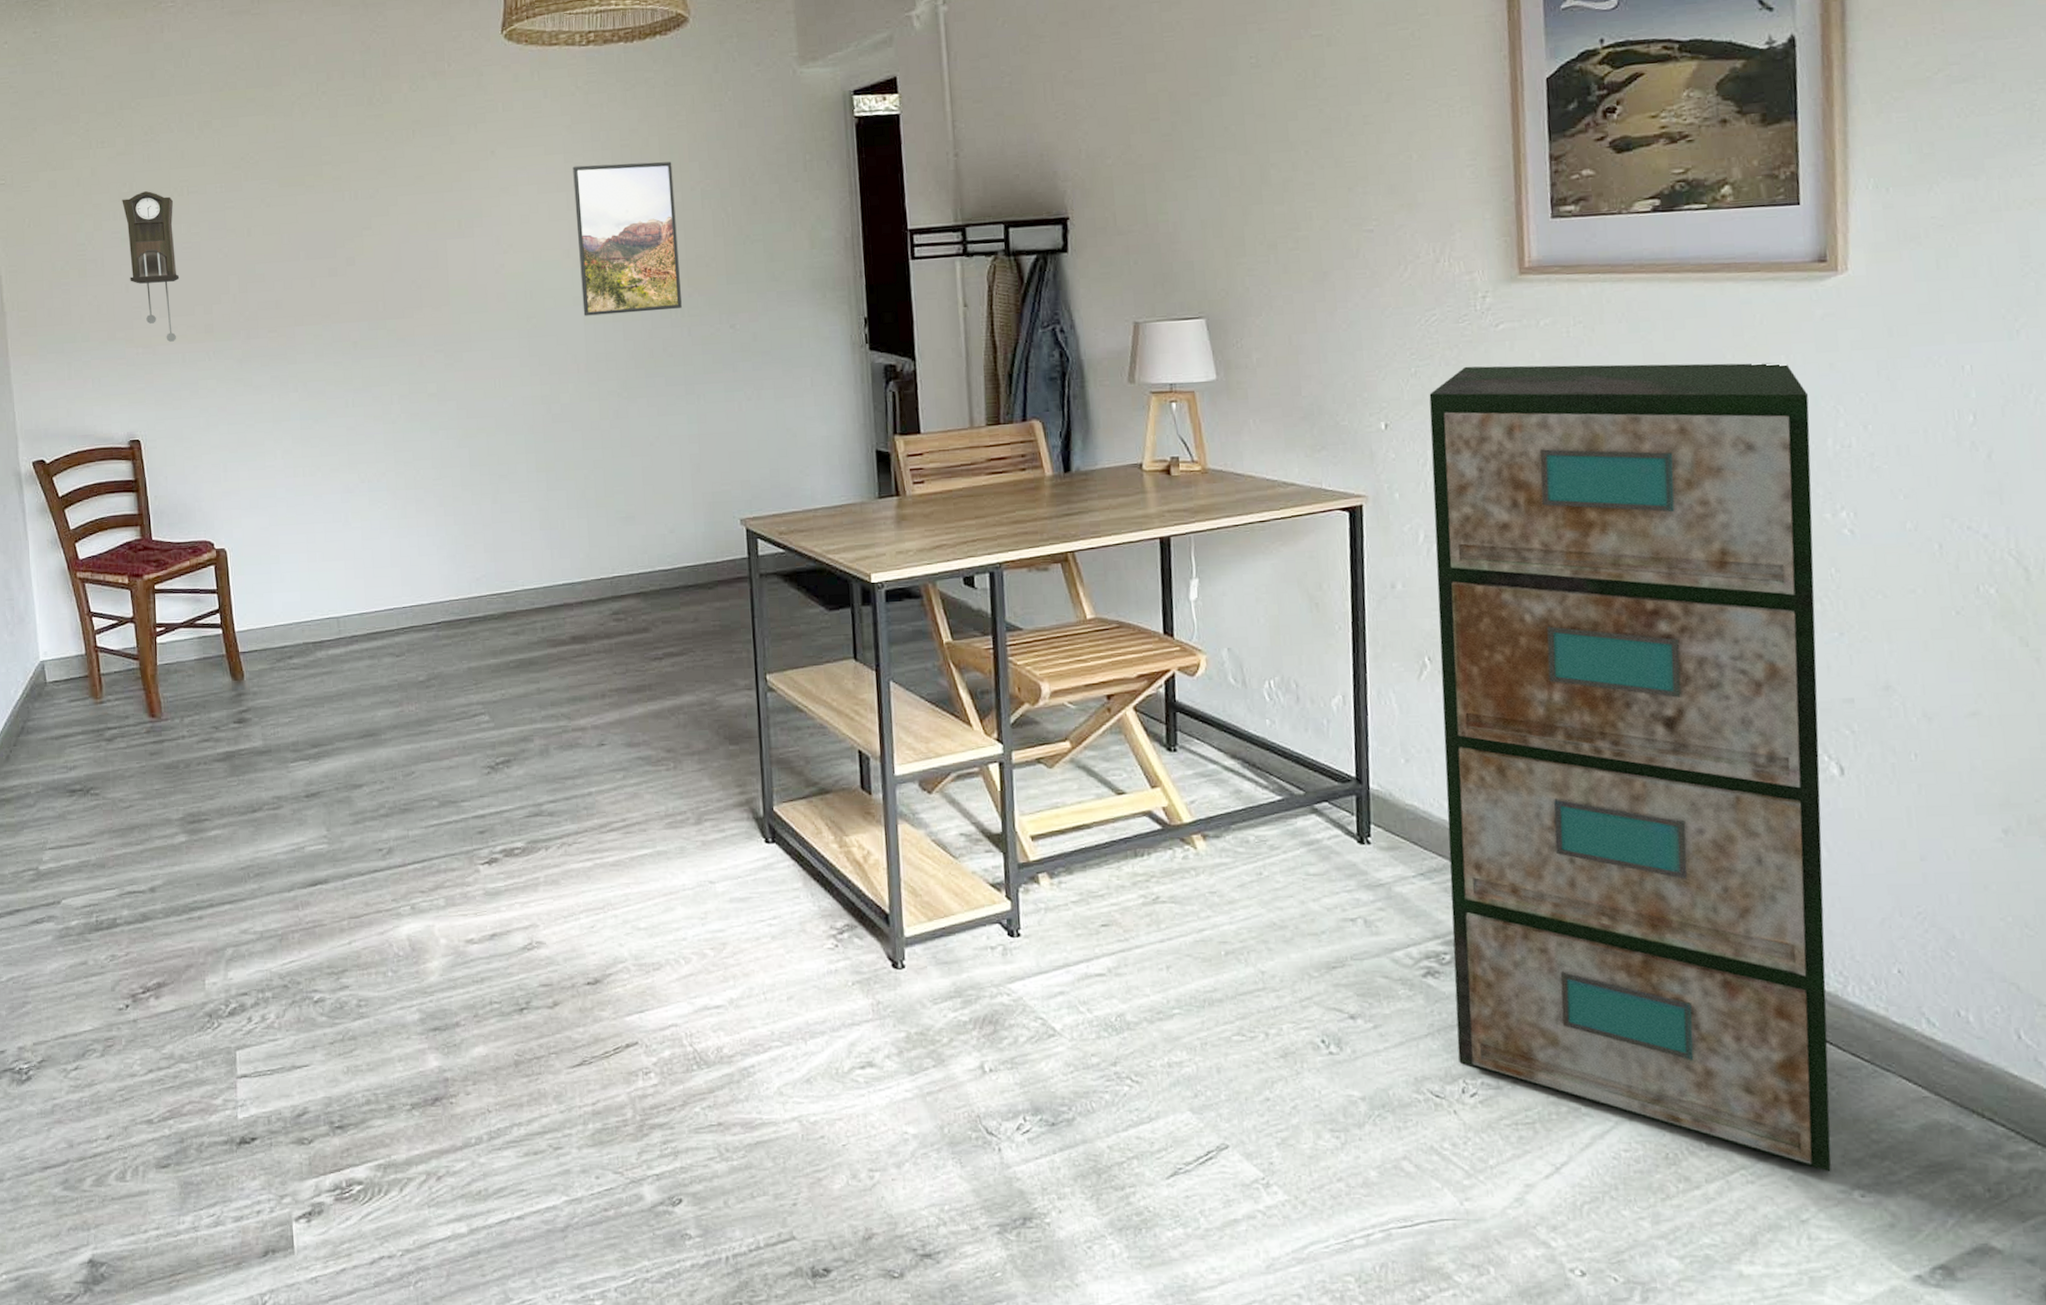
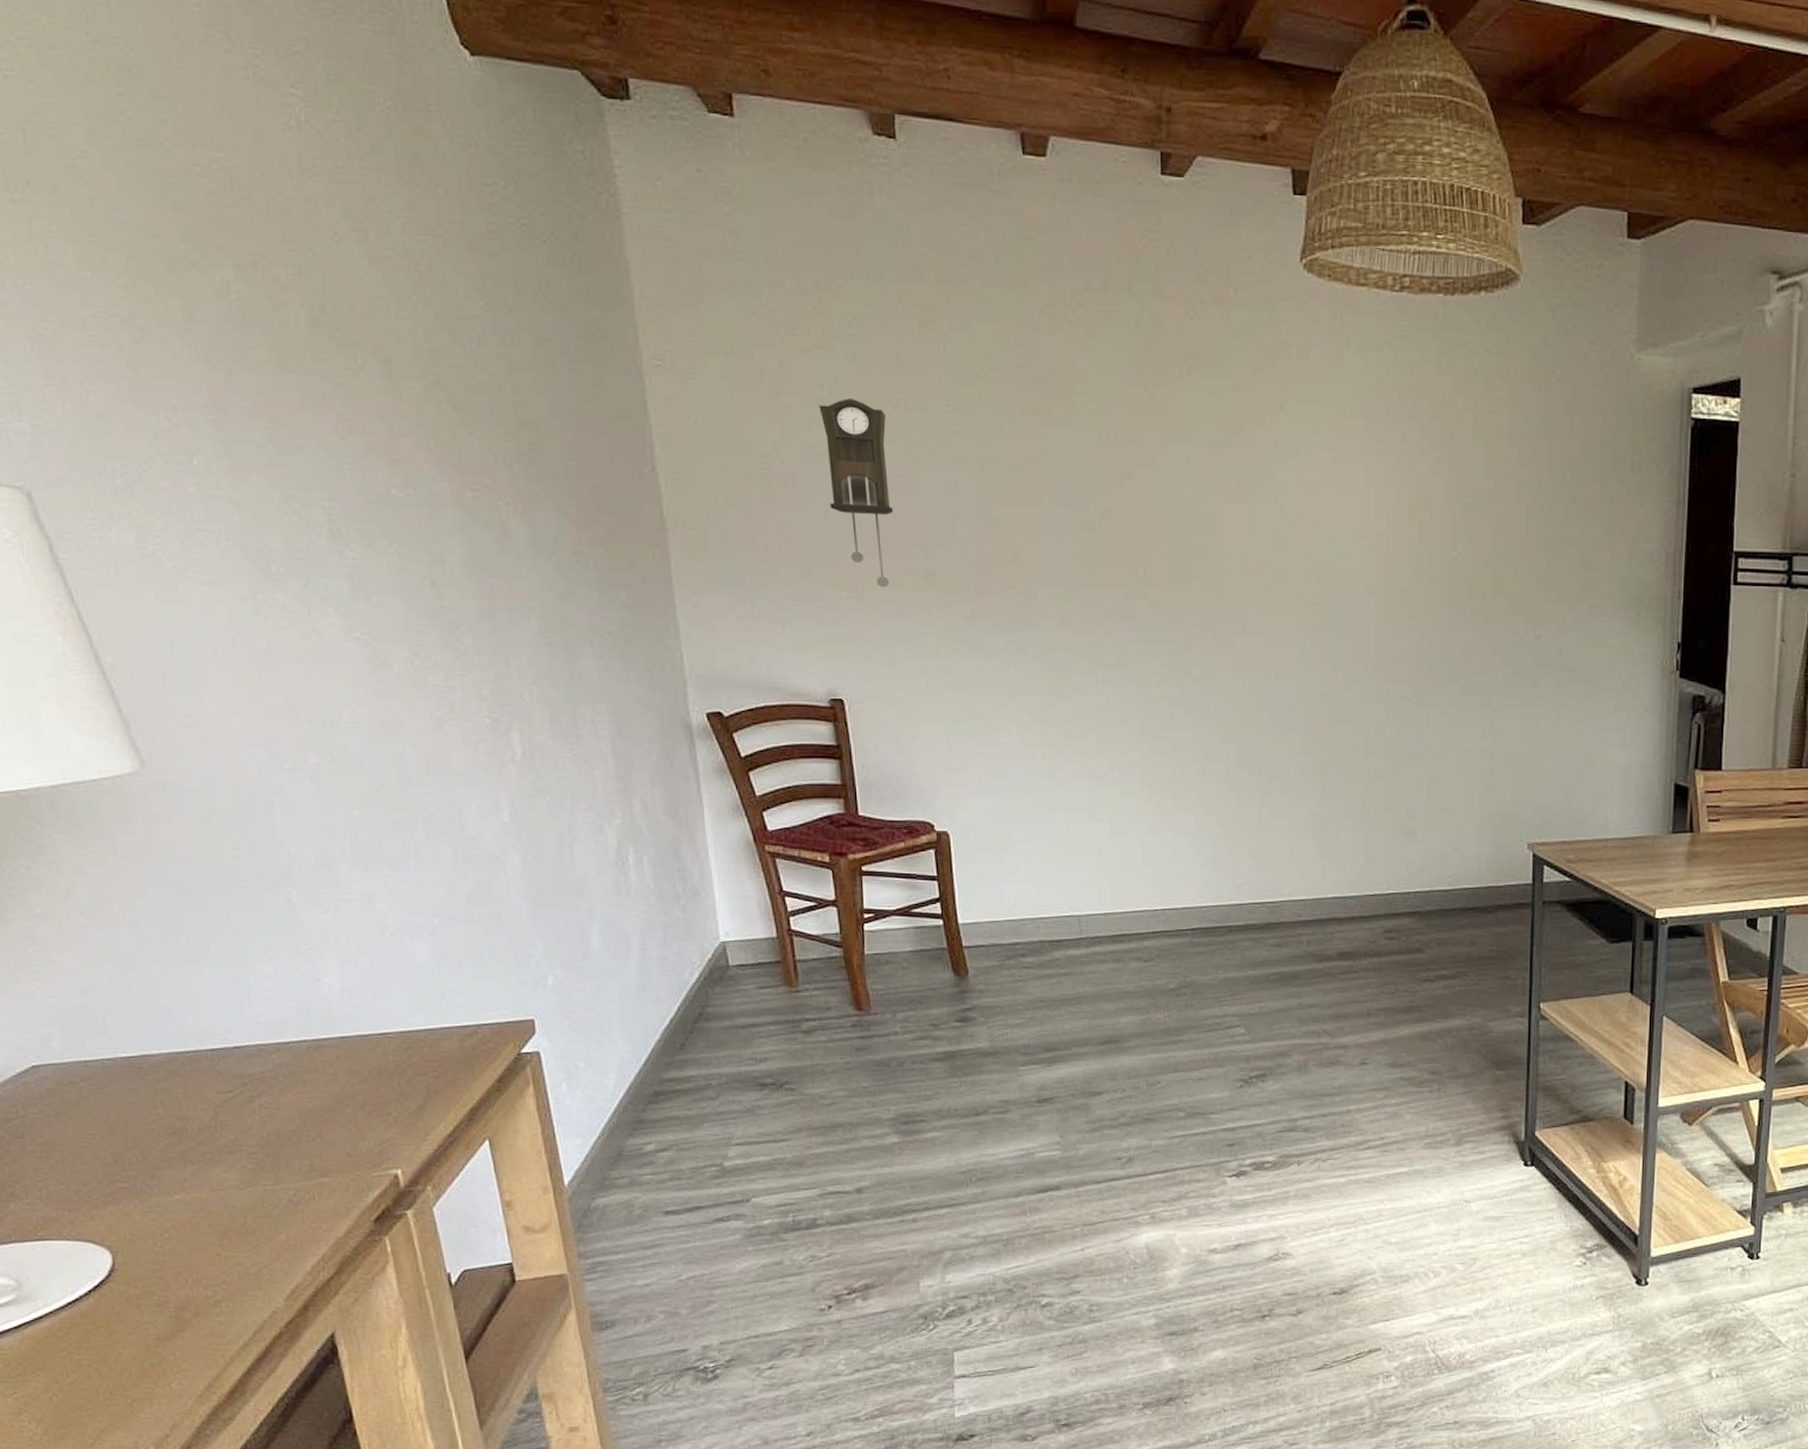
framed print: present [573,161,682,316] -> none [1374,434,1487,612]

